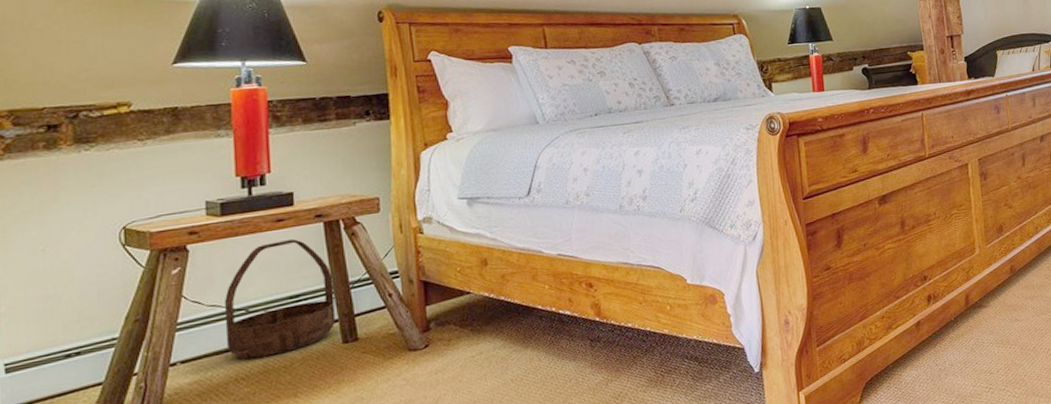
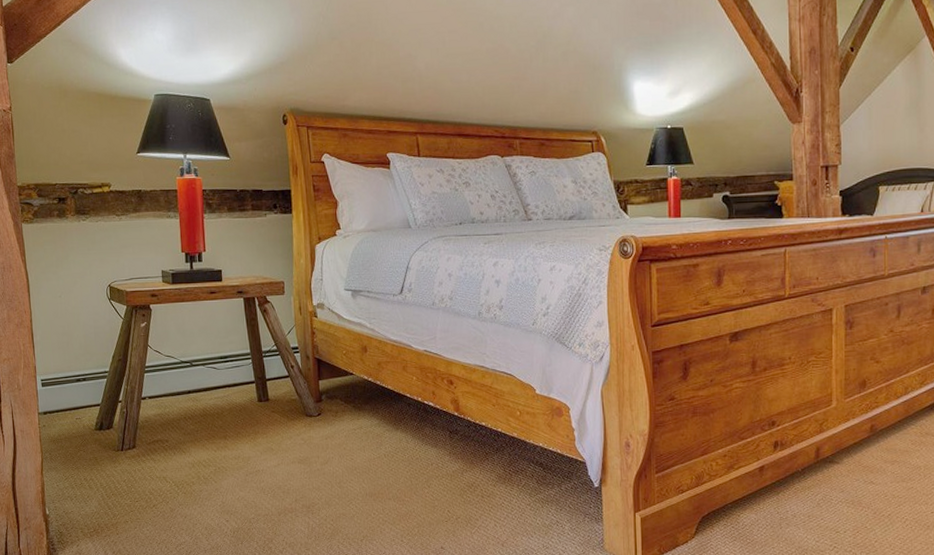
basket: present [224,239,336,360] -> none [176,310,253,403]

